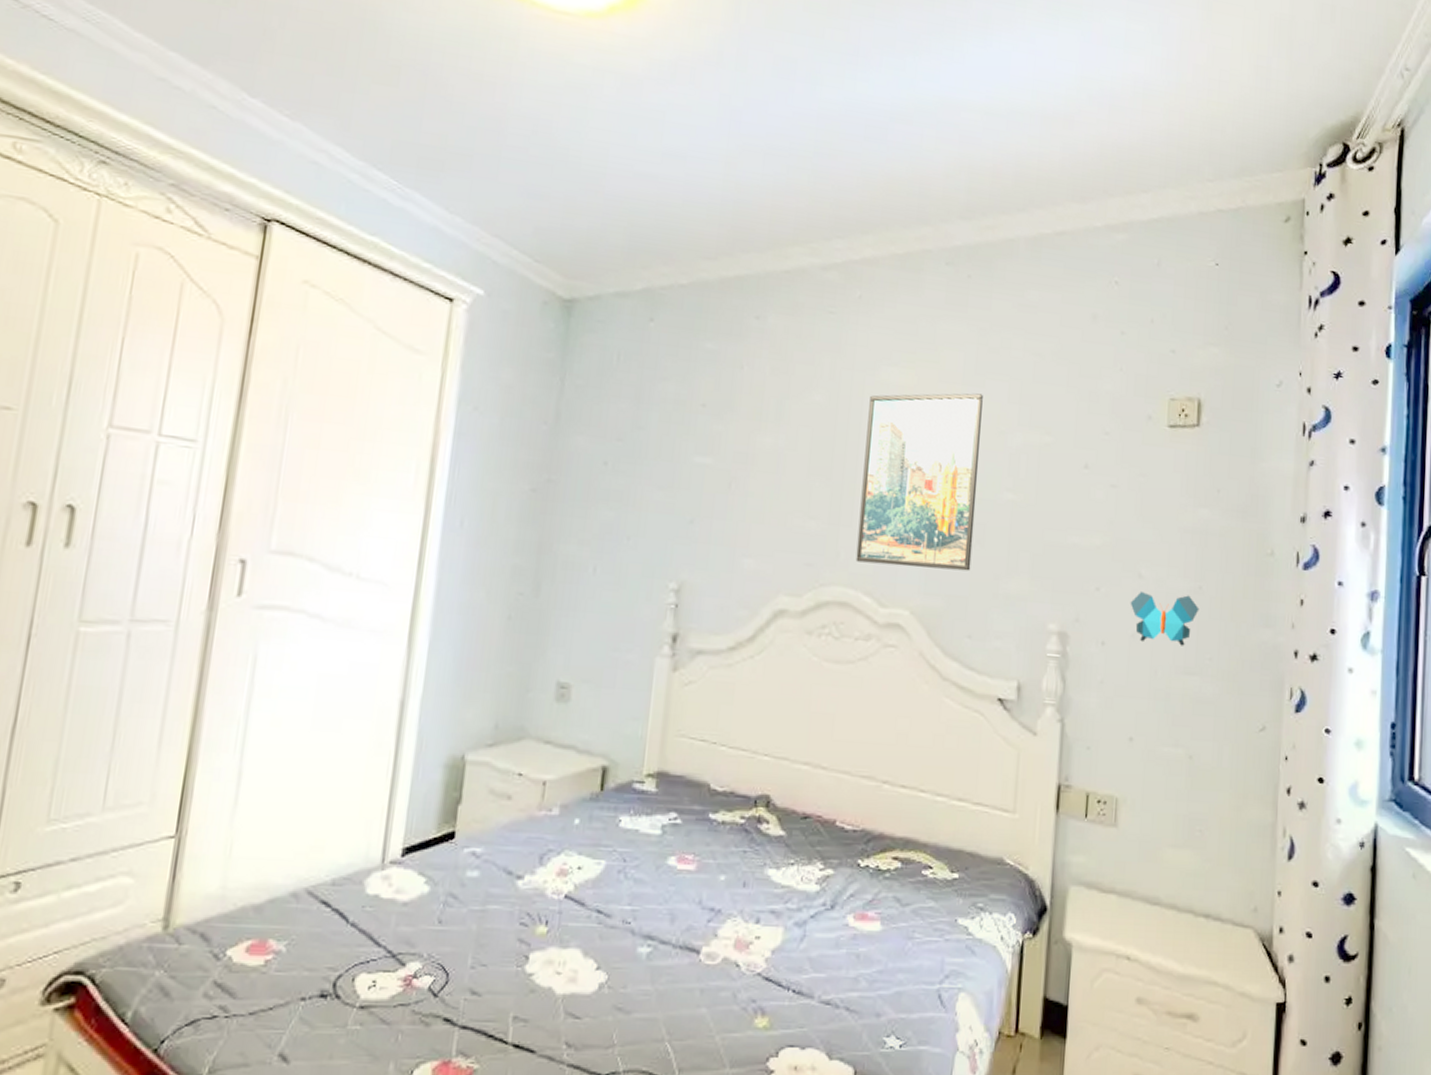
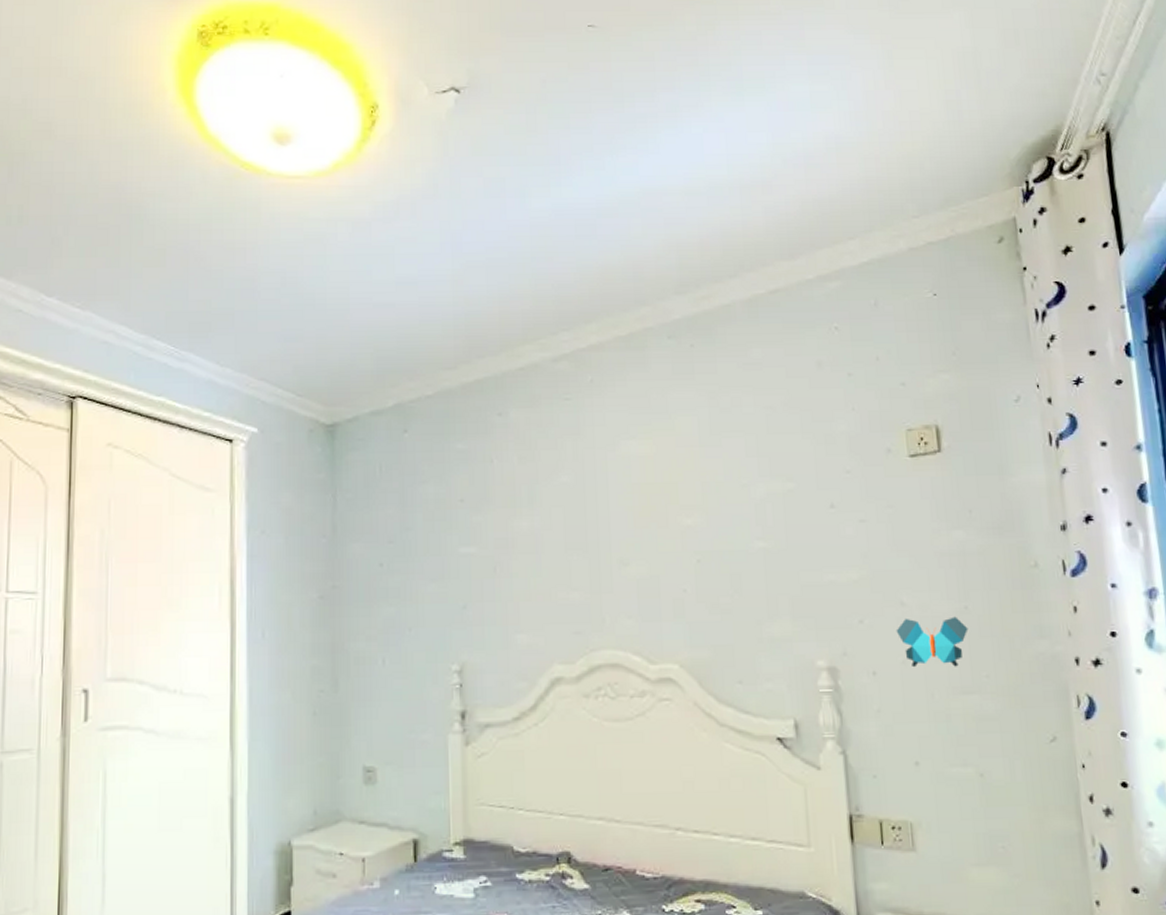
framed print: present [855,393,983,571] -> none [614,453,732,625]

